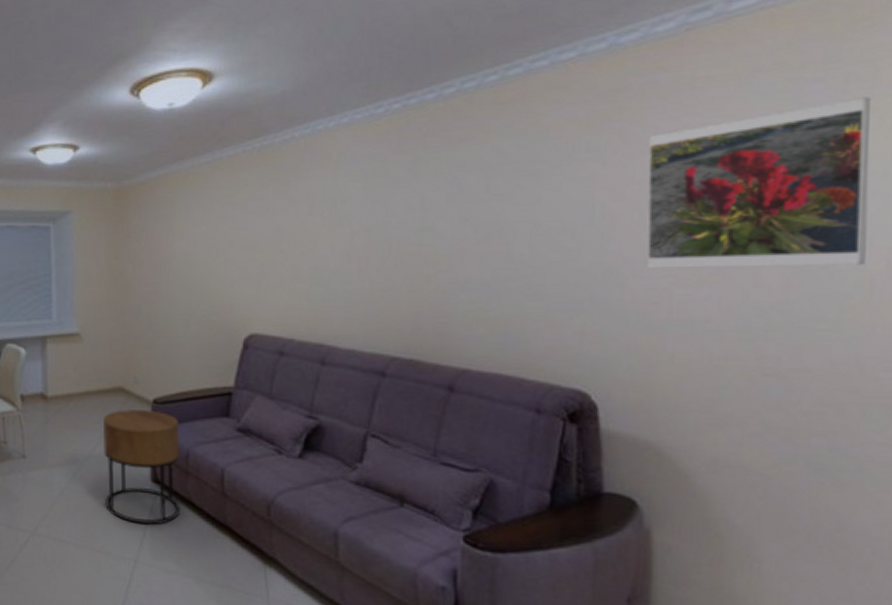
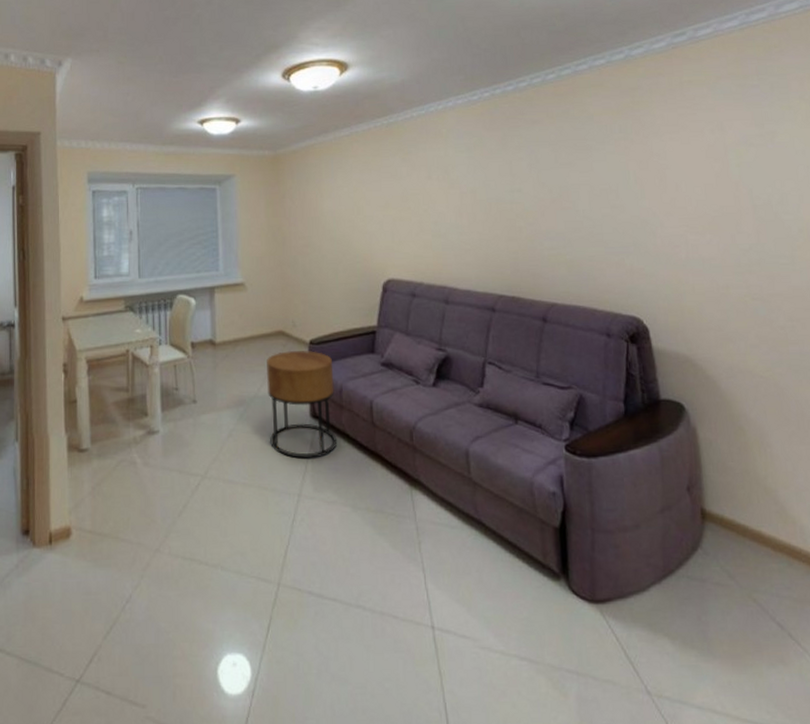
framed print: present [646,97,870,269] -> none [658,99,802,220]

